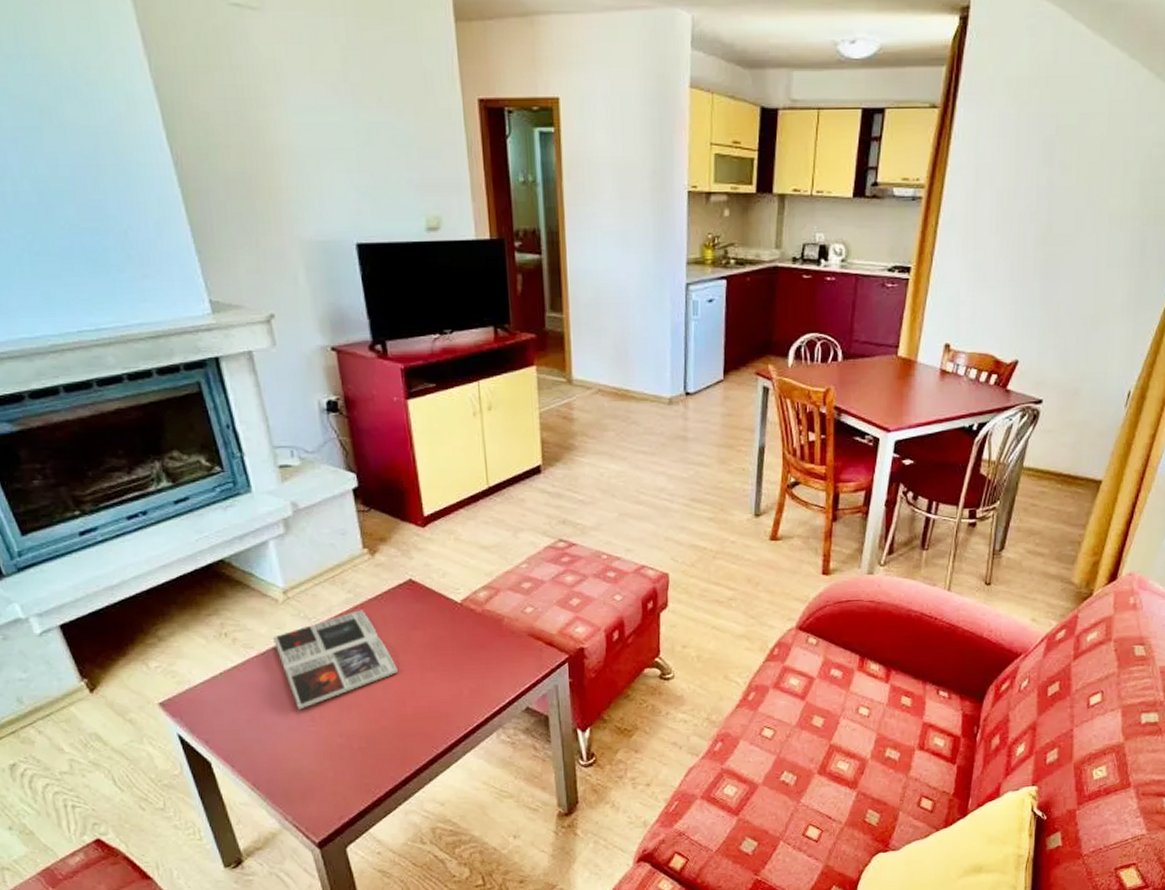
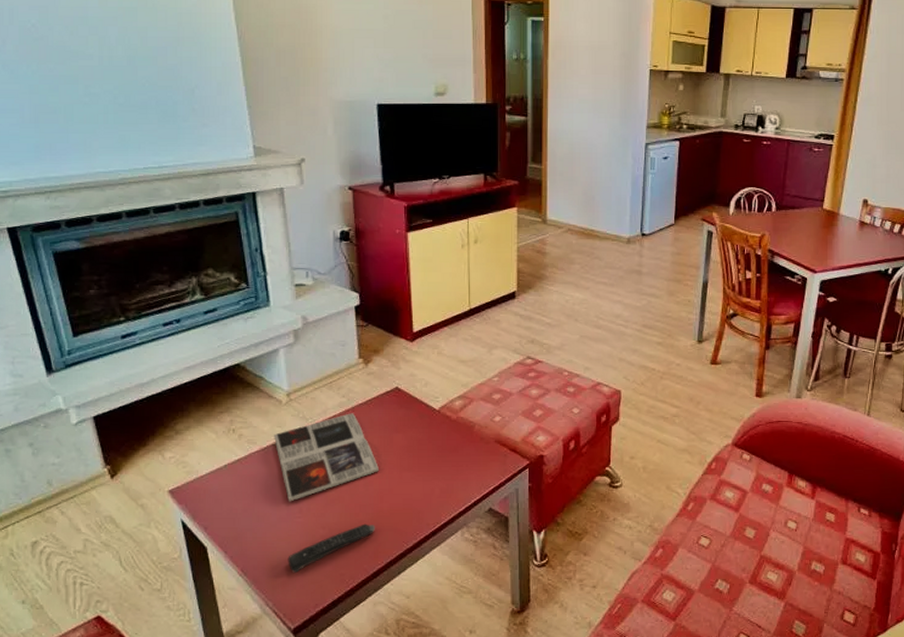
remote control: none [303,729,399,785] -> present [288,524,375,573]

